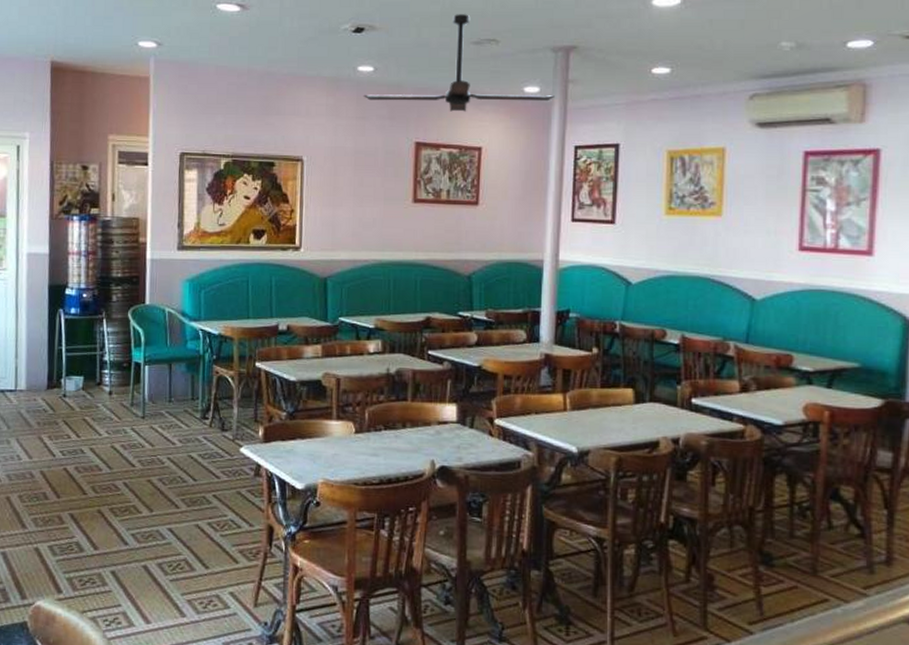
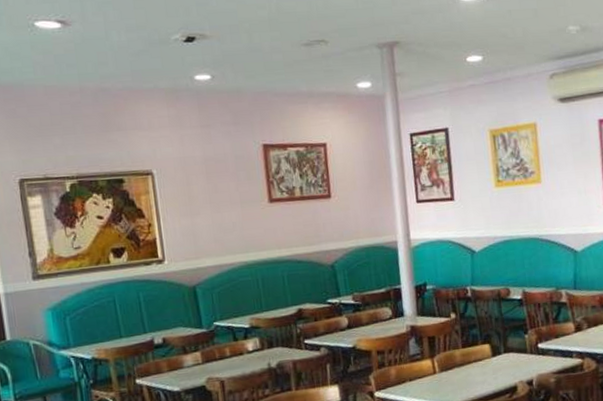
ceiling fan: present [363,14,555,112] -> none [204,17,386,112]

